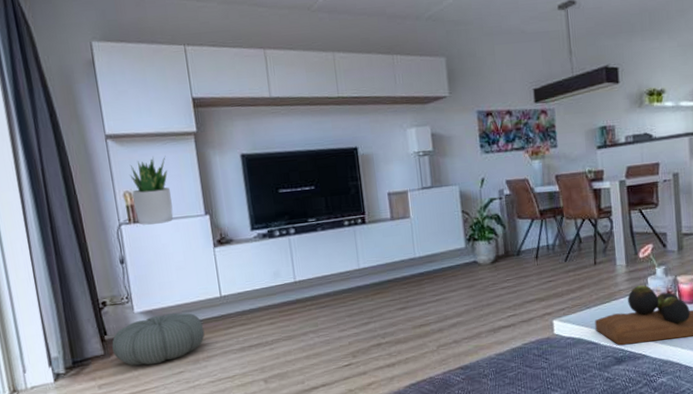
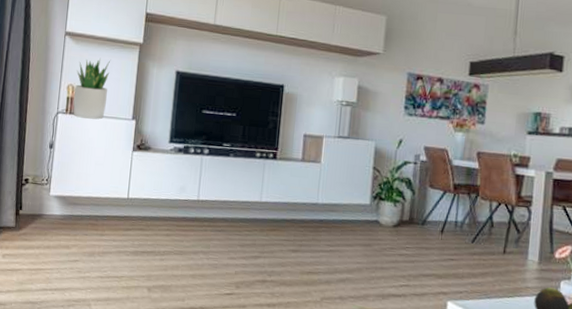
pouf: present [112,313,205,366] -> none [23,202,106,248]

